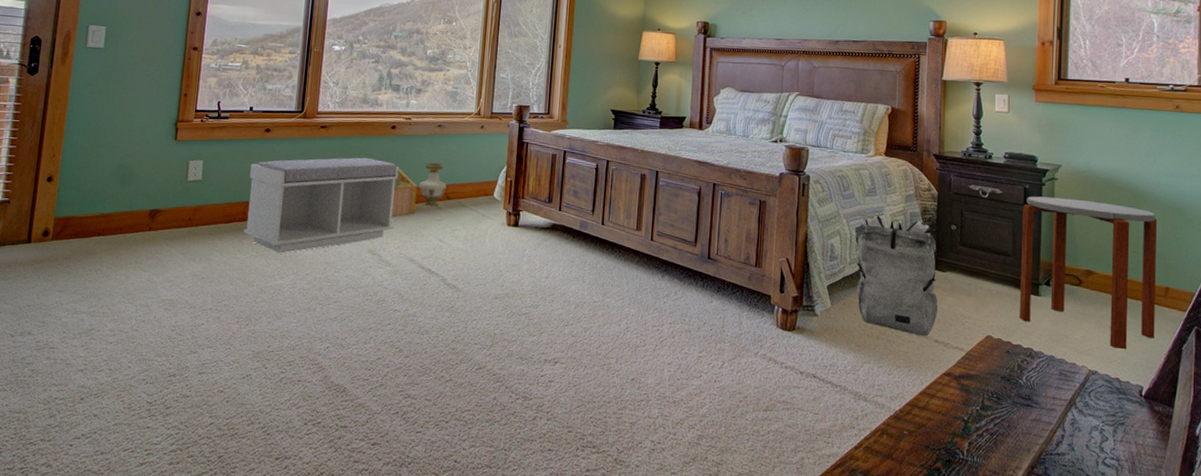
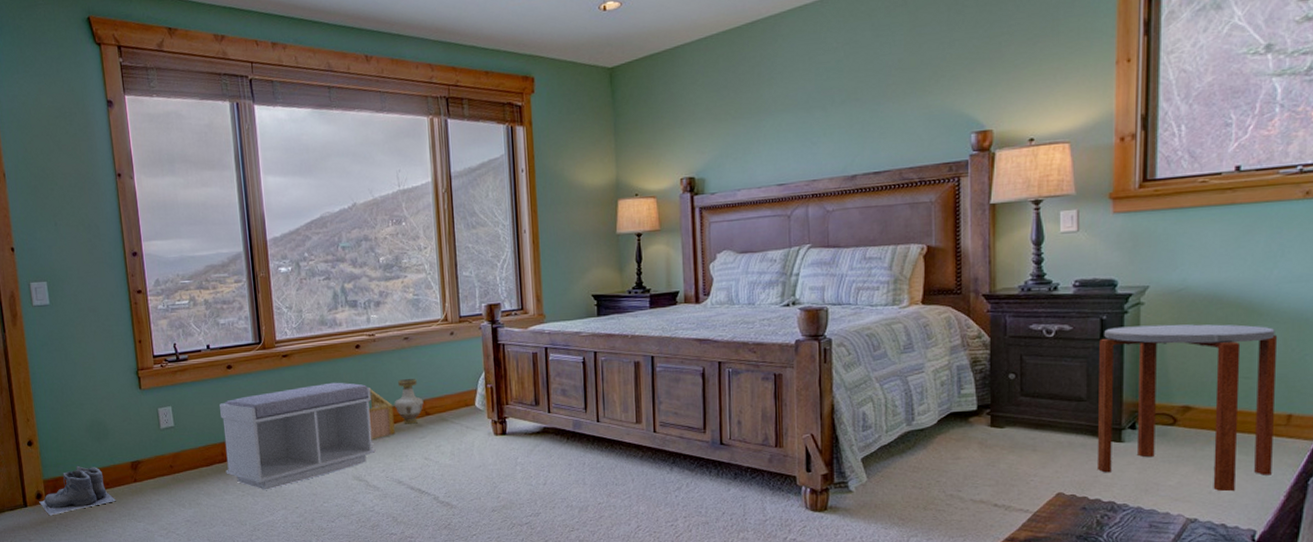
boots: none [44,207,125,255] -> present [39,465,116,516]
backpack: present [854,215,938,337] -> none [890,373,996,502]

